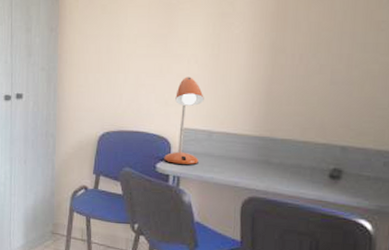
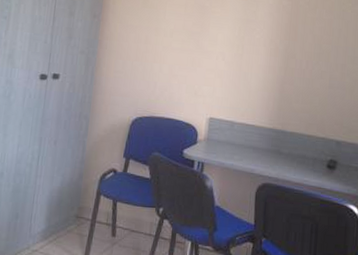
desk lamp: present [164,77,204,166] -> none [190,71,229,153]

